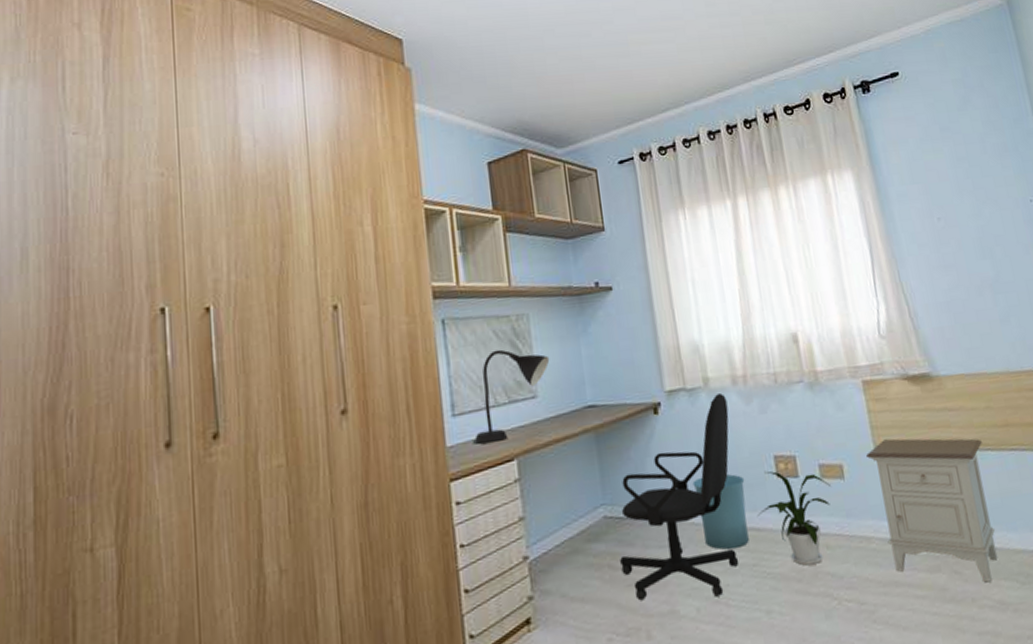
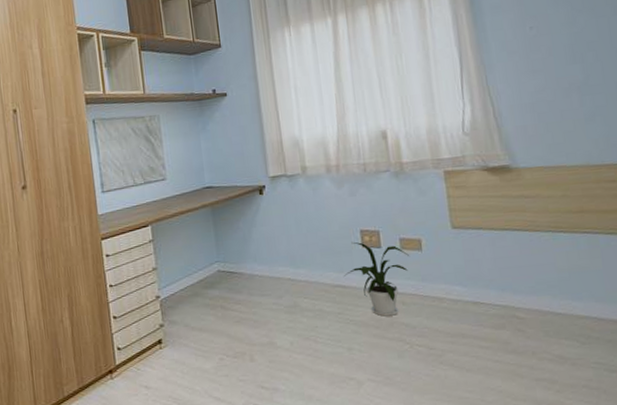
desk lamp: present [473,349,550,445] -> none [118,143,176,214]
office chair: present [620,393,739,601] -> none [230,179,327,335]
waste bin: present [692,474,749,550] -> none [290,243,336,300]
nightstand: present [865,438,998,583] -> none [442,219,561,340]

